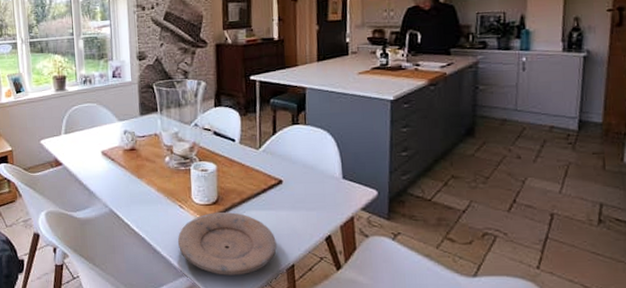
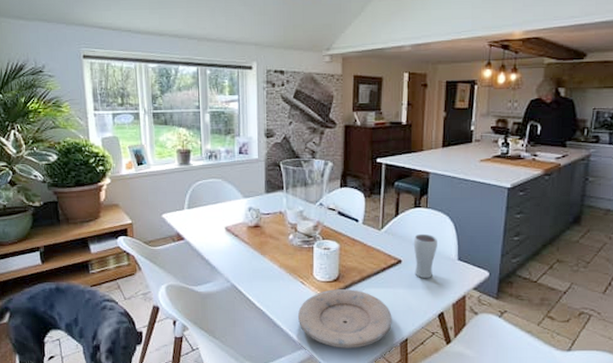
drinking glass: none [293,151,320,199] -> present [413,233,437,278]

